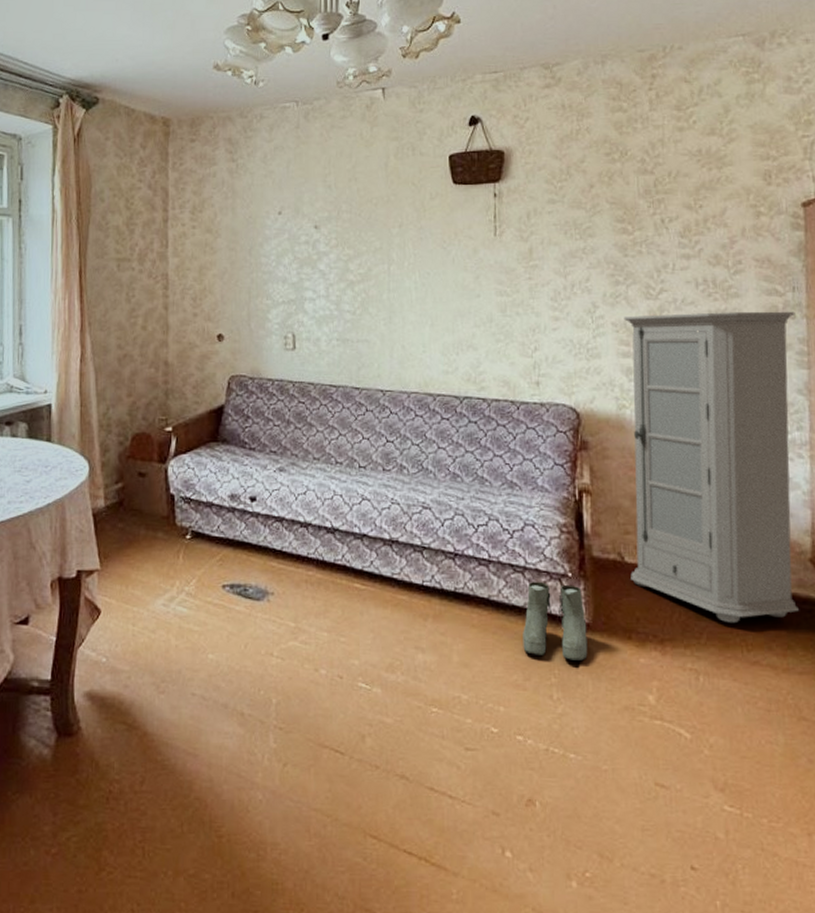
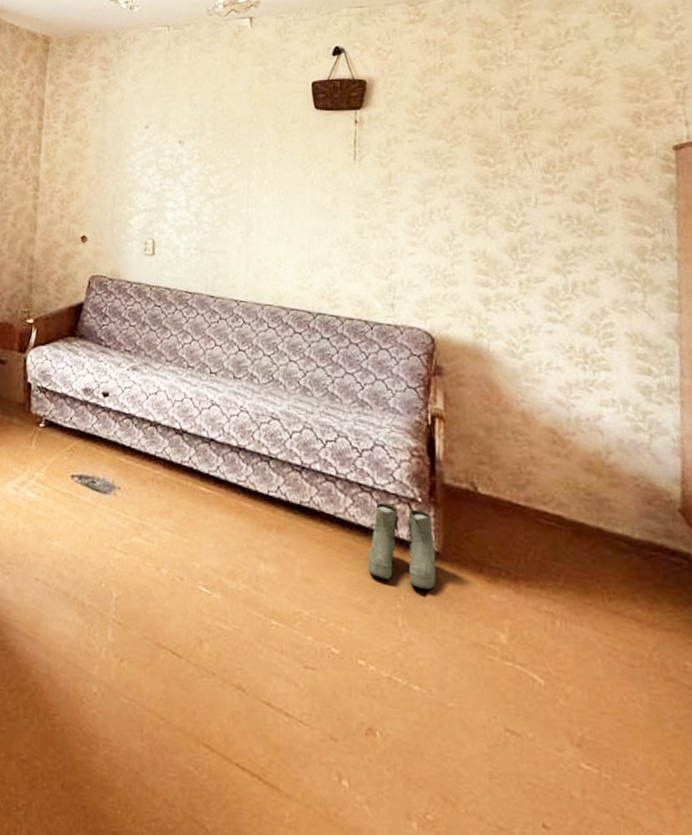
cabinet: present [623,311,799,624] -> none [483,246,666,569]

